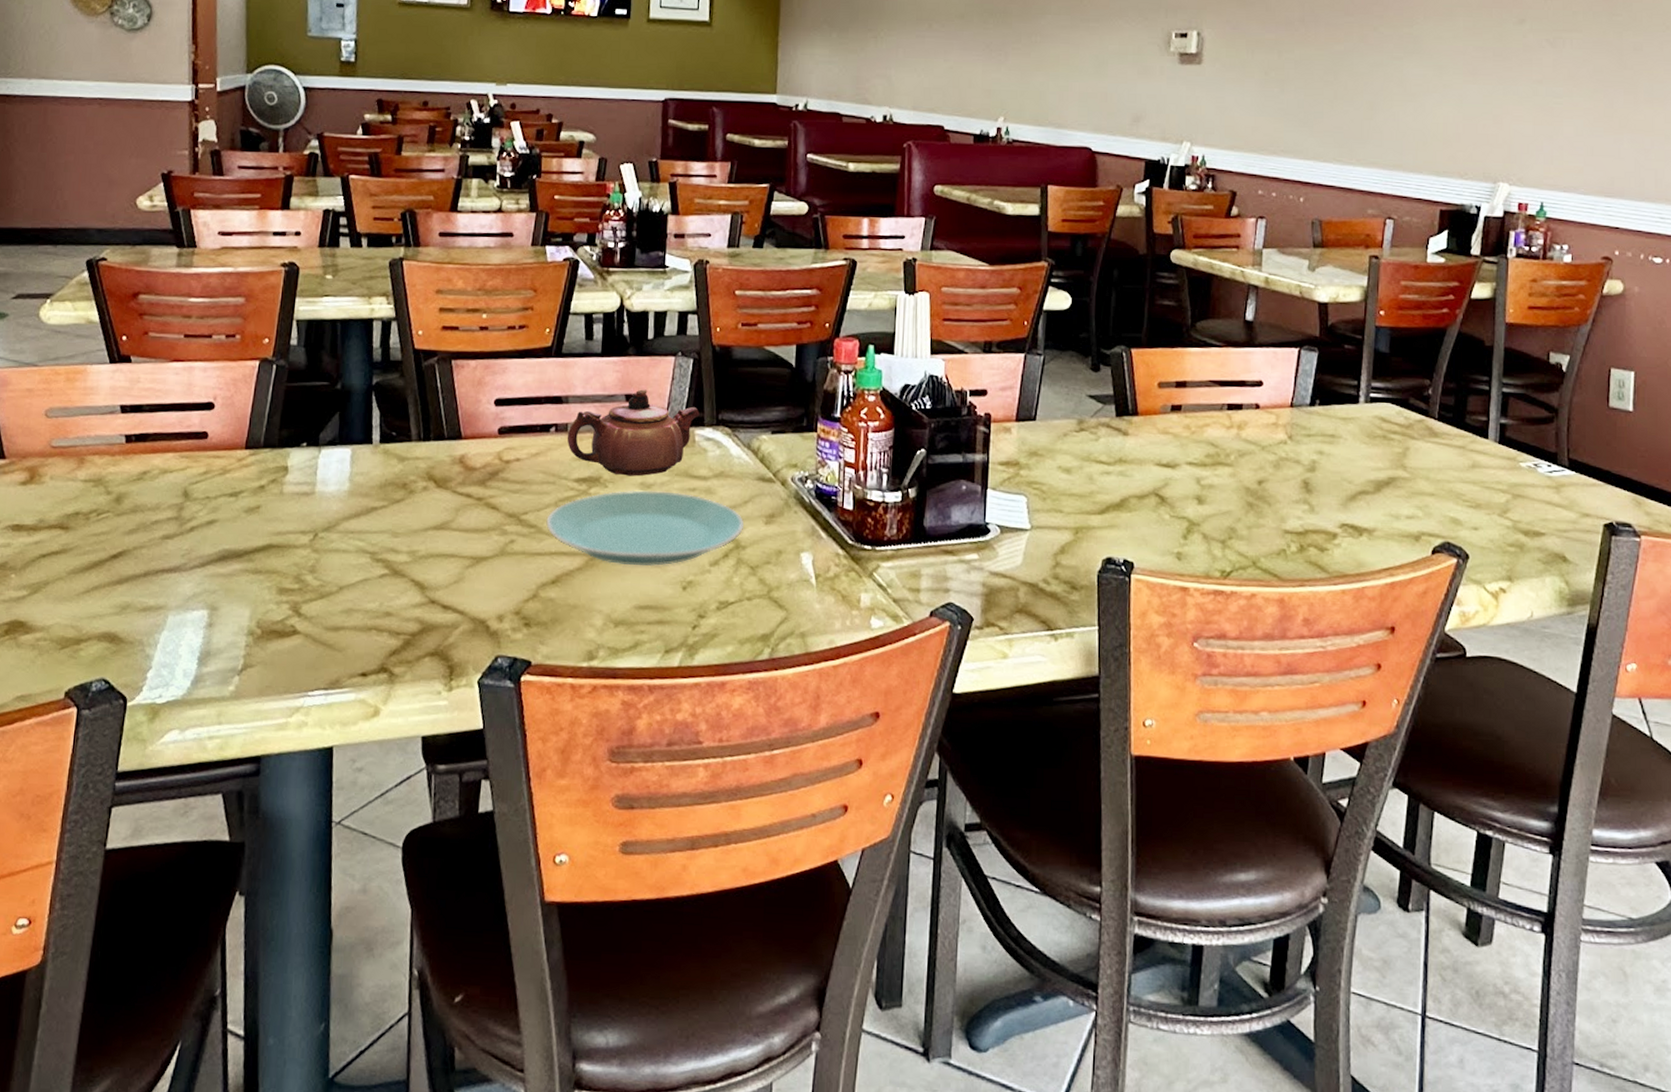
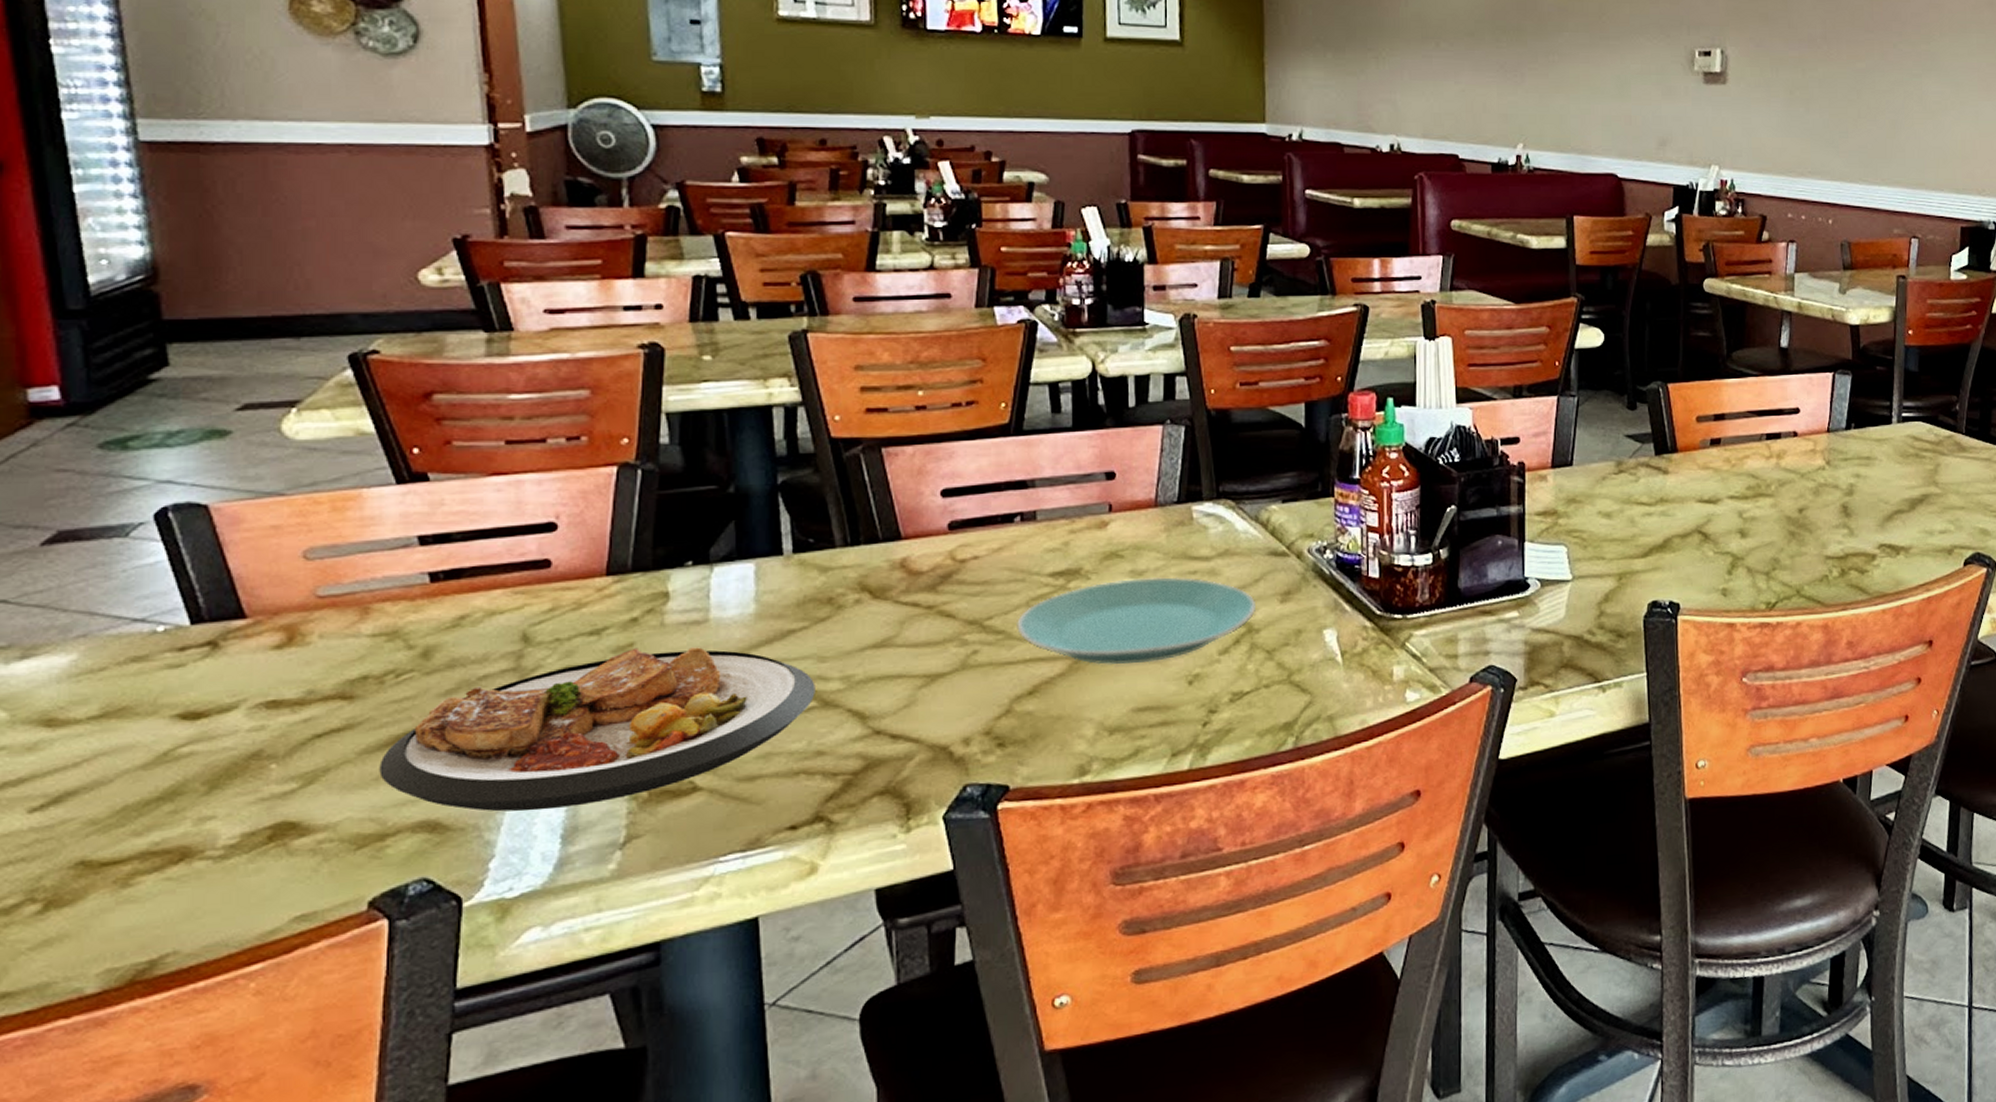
plate: none [80,510,389,635] -> present [379,647,815,812]
teapot: present [567,389,700,477] -> none [1036,465,1196,564]

